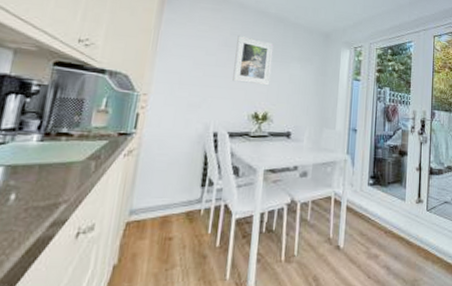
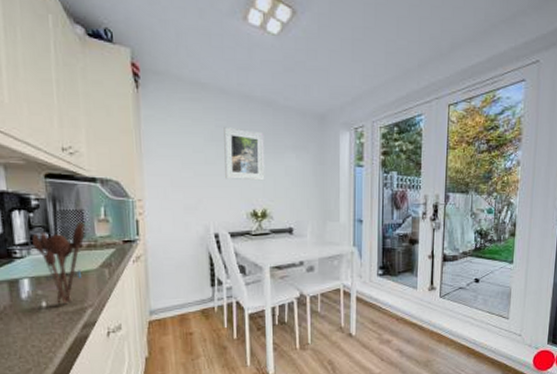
utensil holder: none [19,111,82,199] -> present [32,222,85,305]

